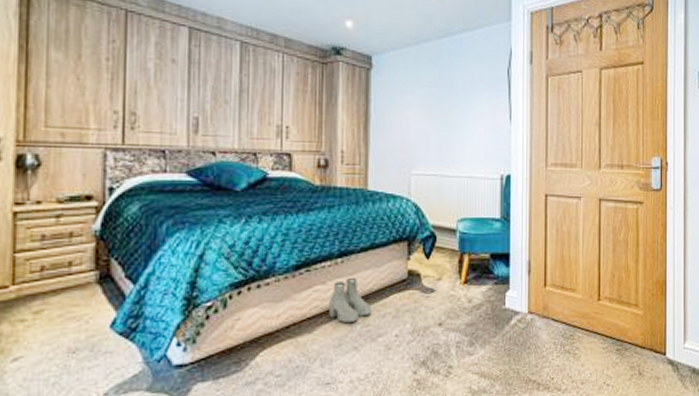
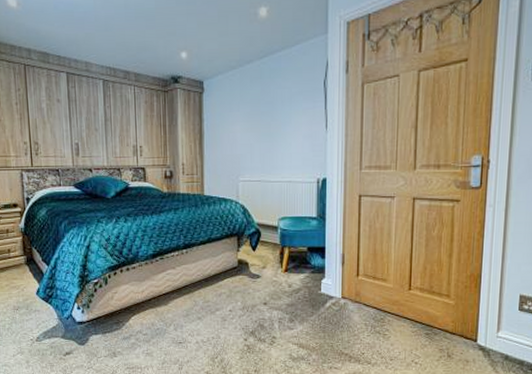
boots: present [329,278,371,324] -> none [178,265,210,300]

